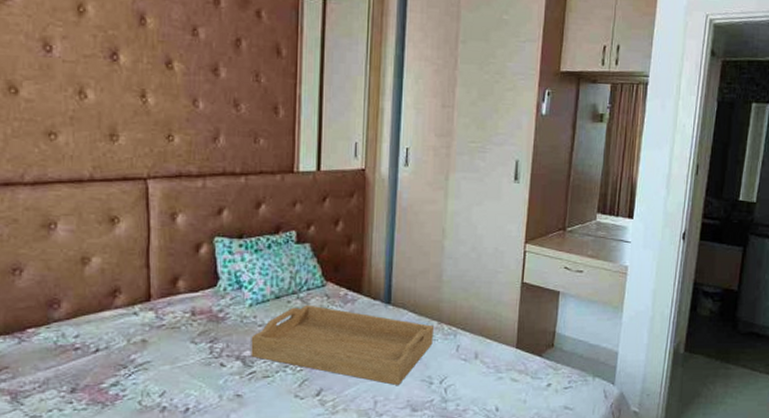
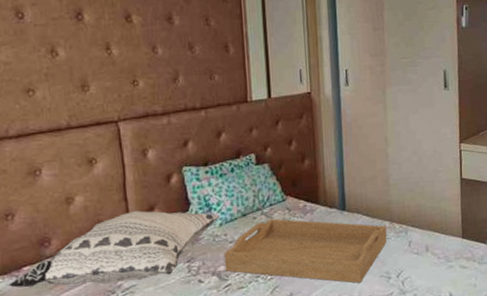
decorative pillow: none [10,280,251,356] -> present [8,210,220,288]

